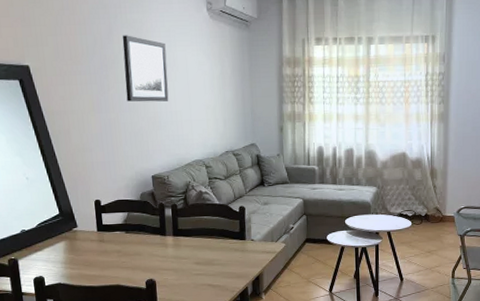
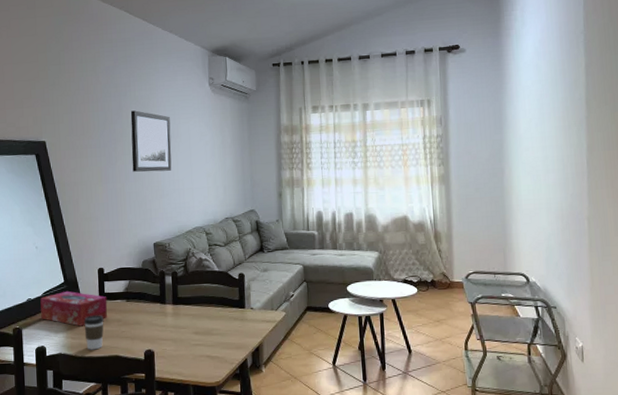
tissue box: none [35,222,106,257] -> present [40,290,108,327]
coffee cup: none [82,246,104,280] -> present [84,315,104,350]

